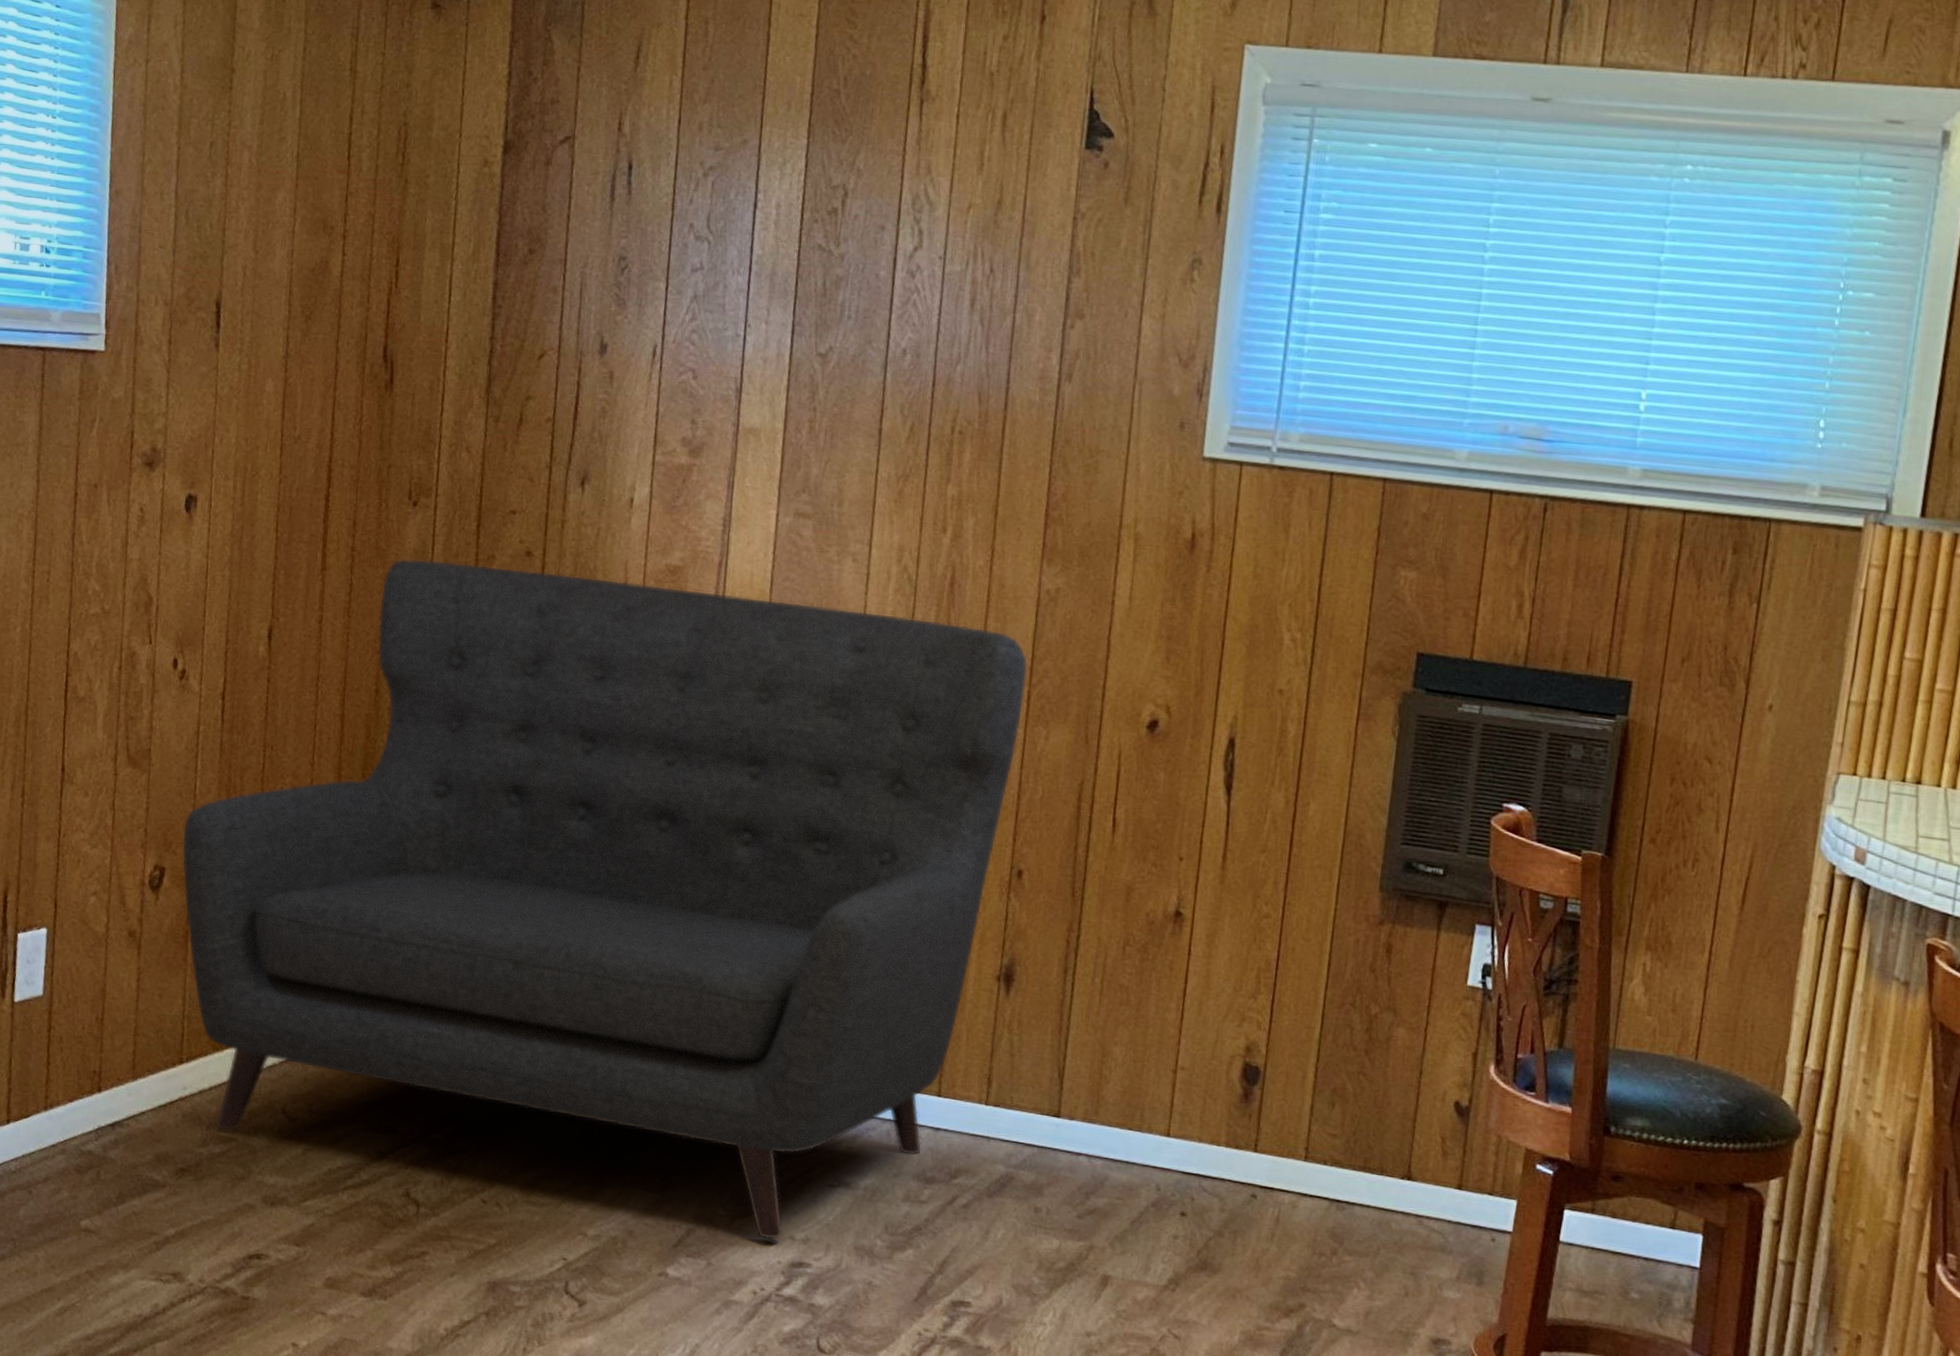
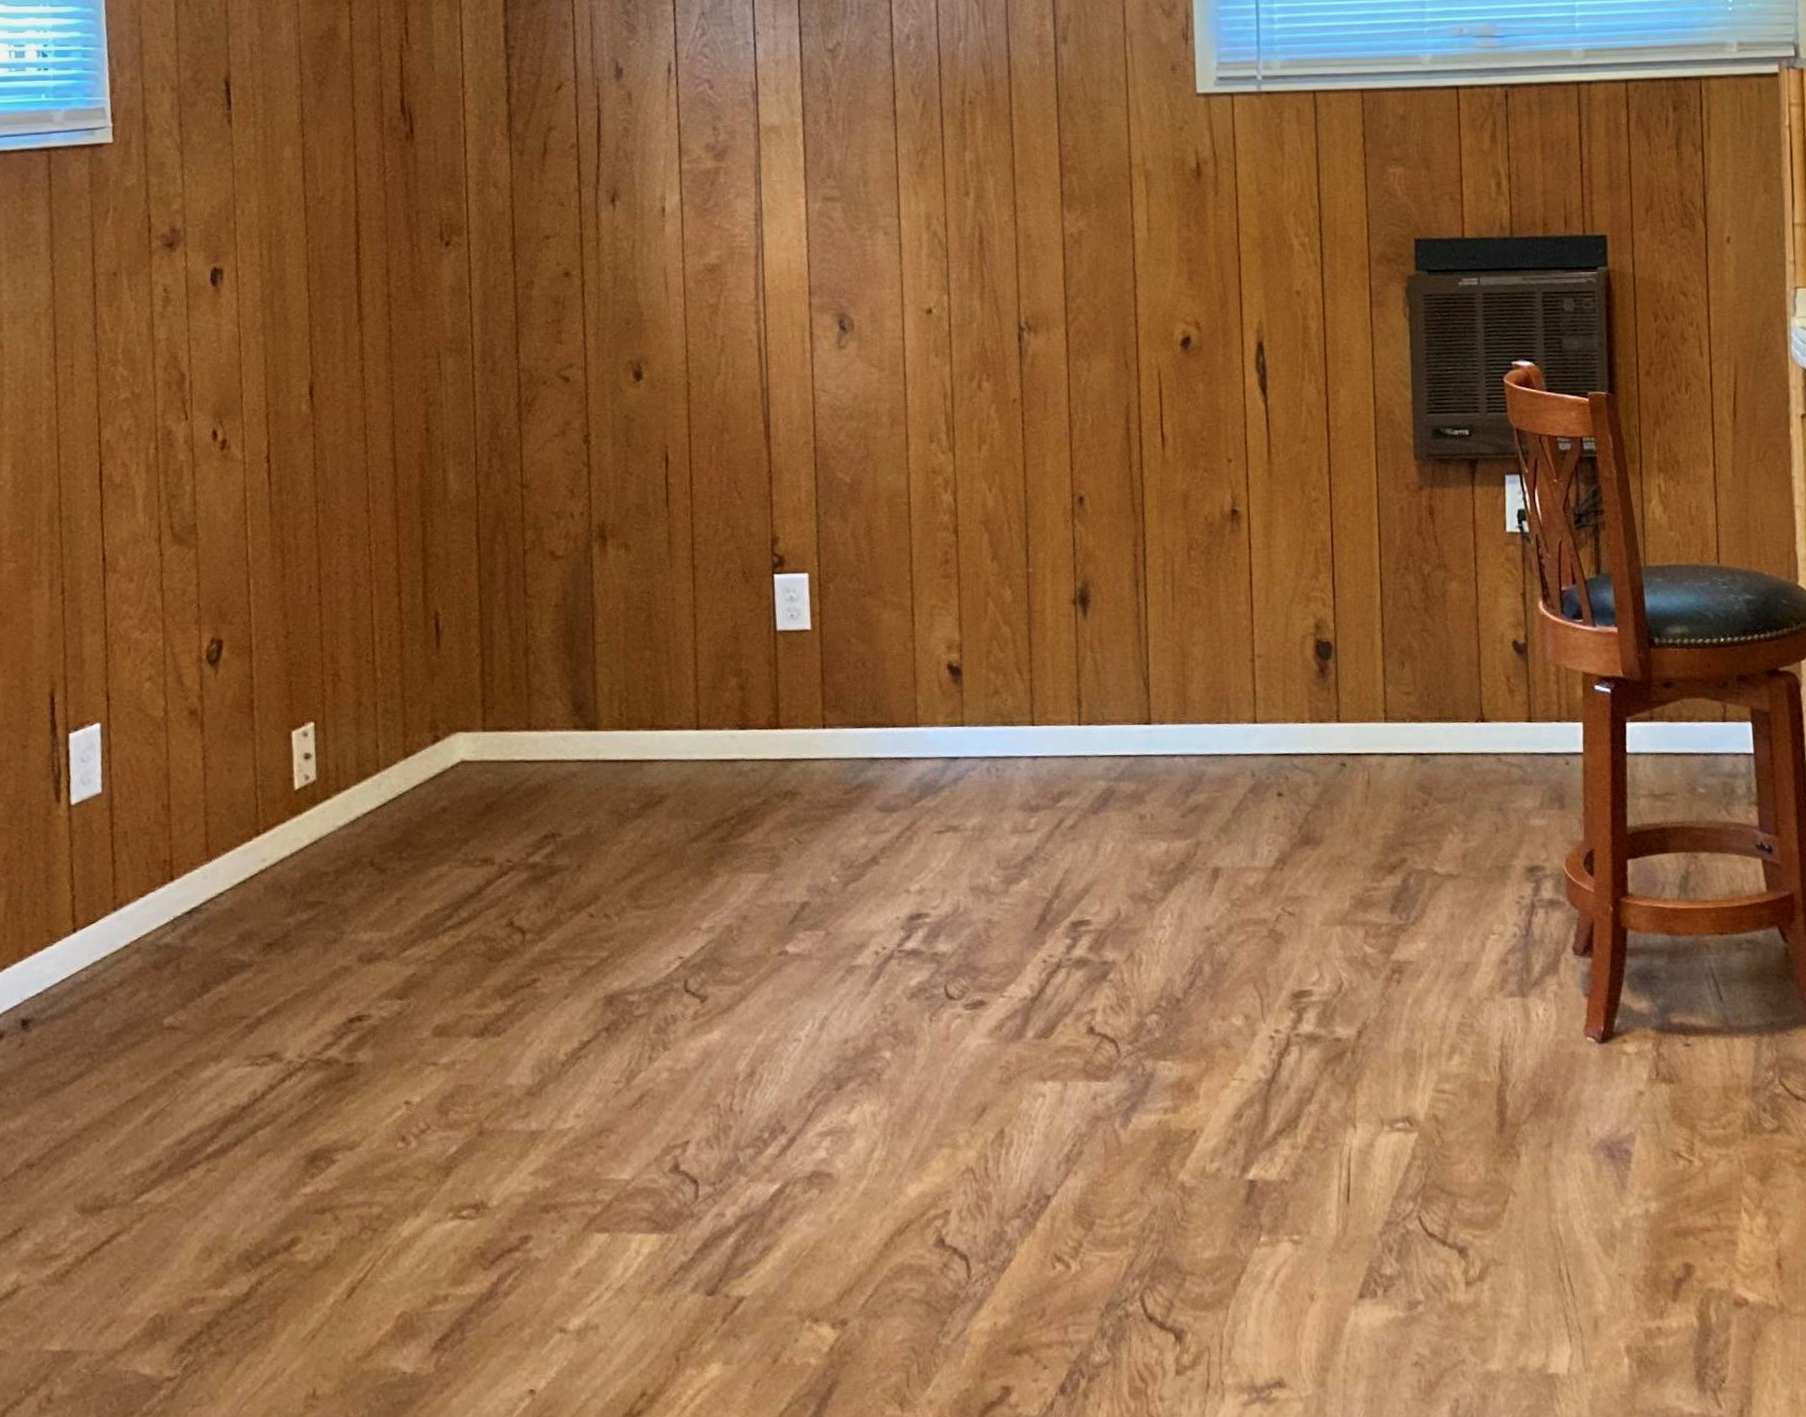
sofa: present [181,558,1028,1240] -> none [237,277,1064,898]

